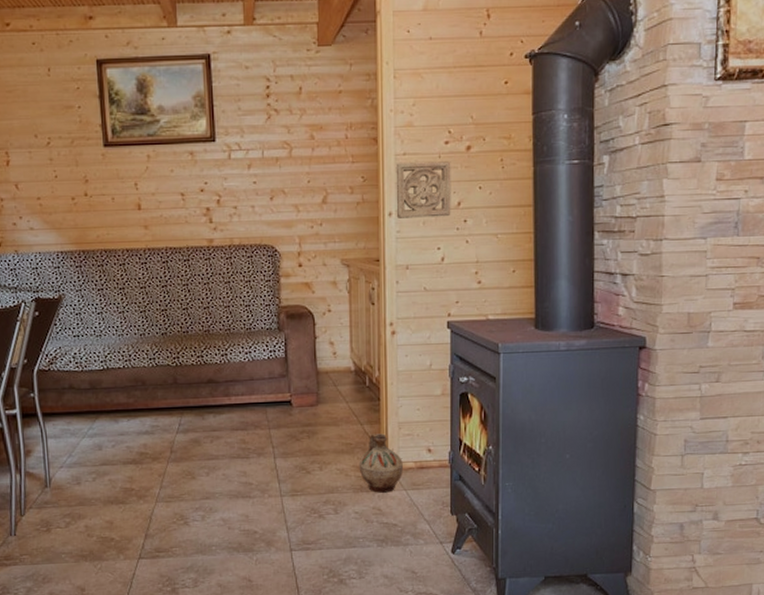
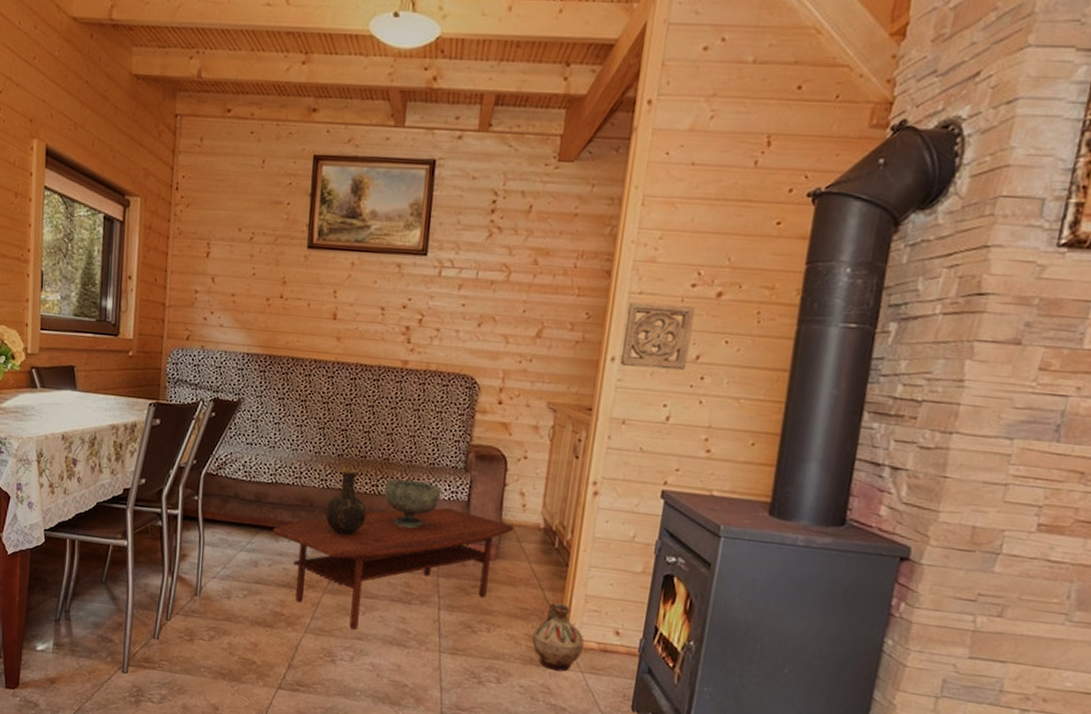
coffee table: none [111,365,329,491] -> present [273,507,515,630]
vase: none [158,345,197,406] -> present [325,468,367,535]
decorative bowl: none [209,346,261,391] -> present [384,479,442,529]

